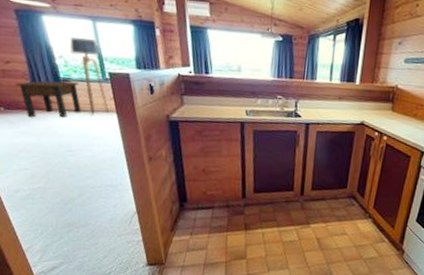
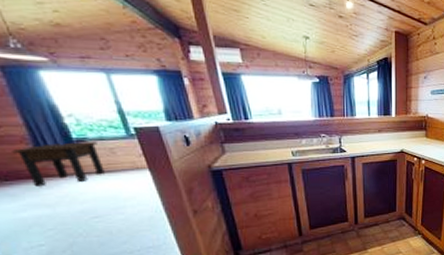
floor lamp: present [69,37,109,115] -> none [79,93,139,175]

